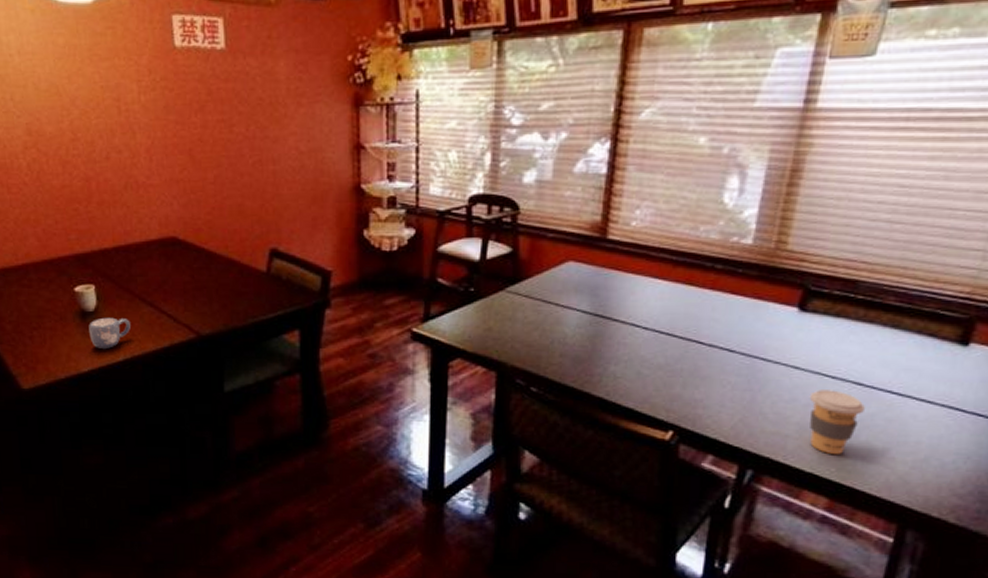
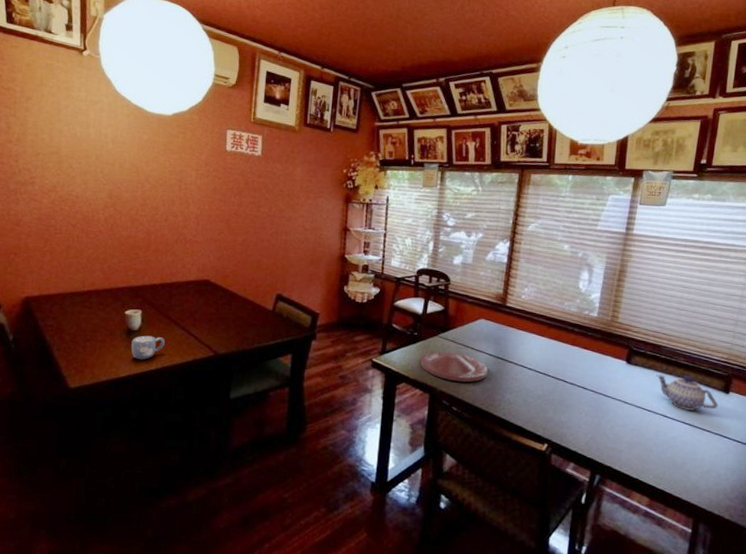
plate: none [481,311,581,353] -> present [420,351,488,382]
coffee cup: present [809,389,865,454] -> none [634,419,669,466]
teapot: none [847,321,949,374] -> present [656,375,718,411]

